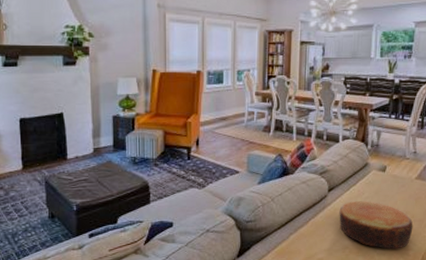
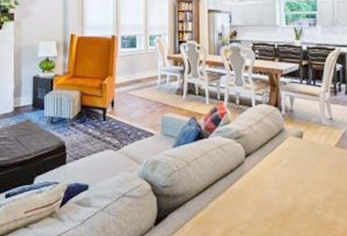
bowl: present [339,201,413,249] -> none [258,169,339,224]

